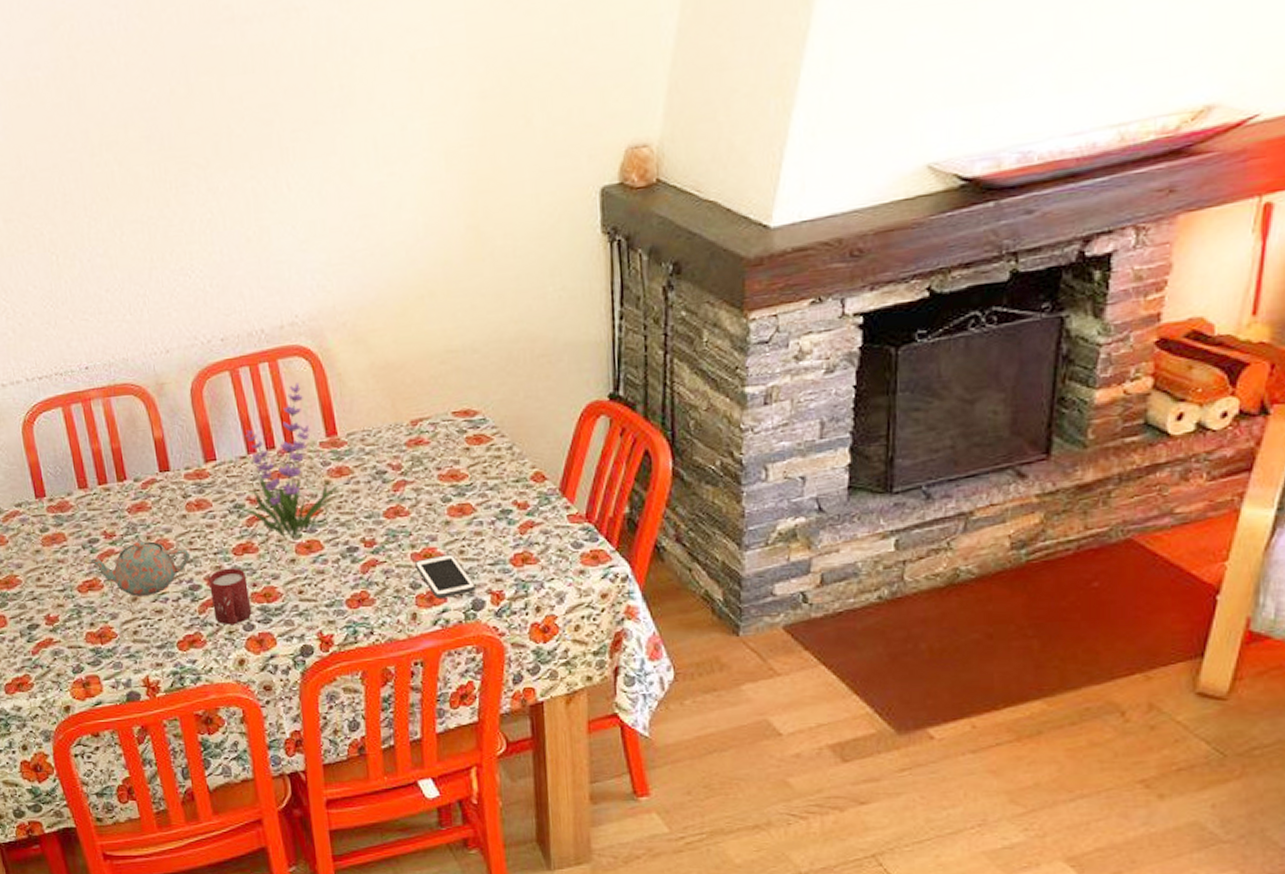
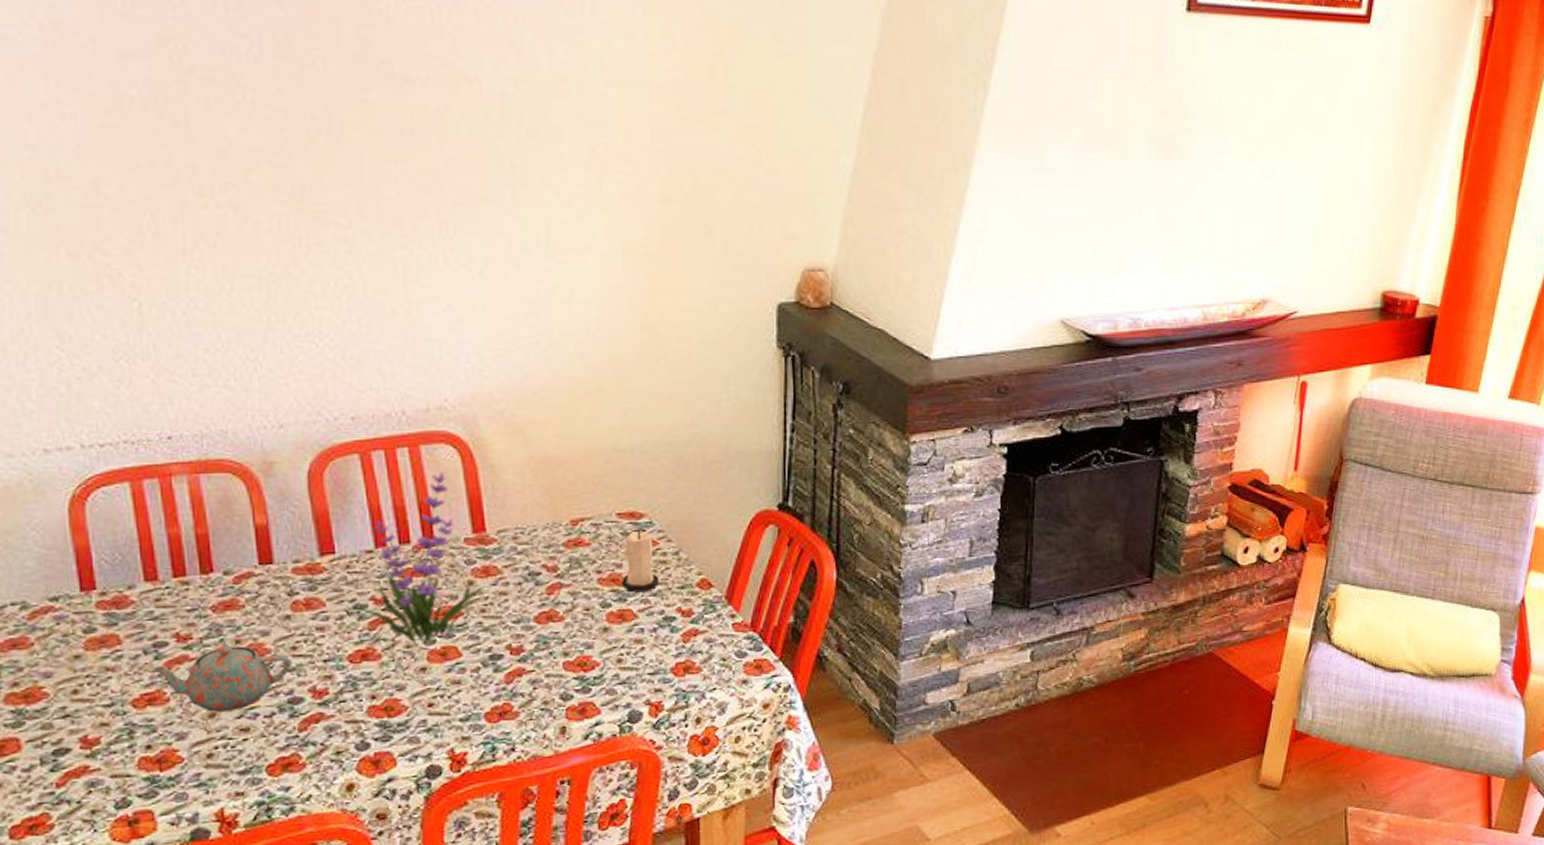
cup: present [208,567,252,625] -> none [315,677,368,745]
cell phone: present [414,554,476,598] -> none [566,663,633,710]
candle: none [459,427,495,487] -> present [621,530,660,593]

